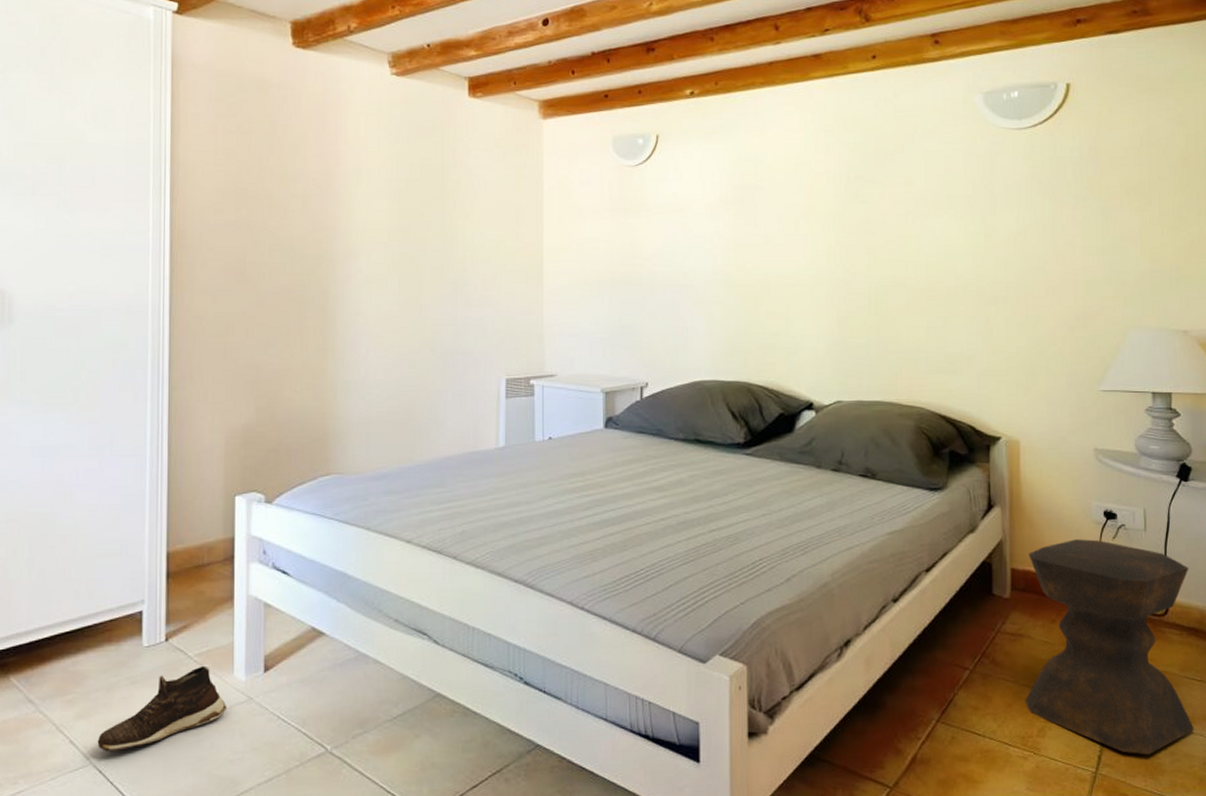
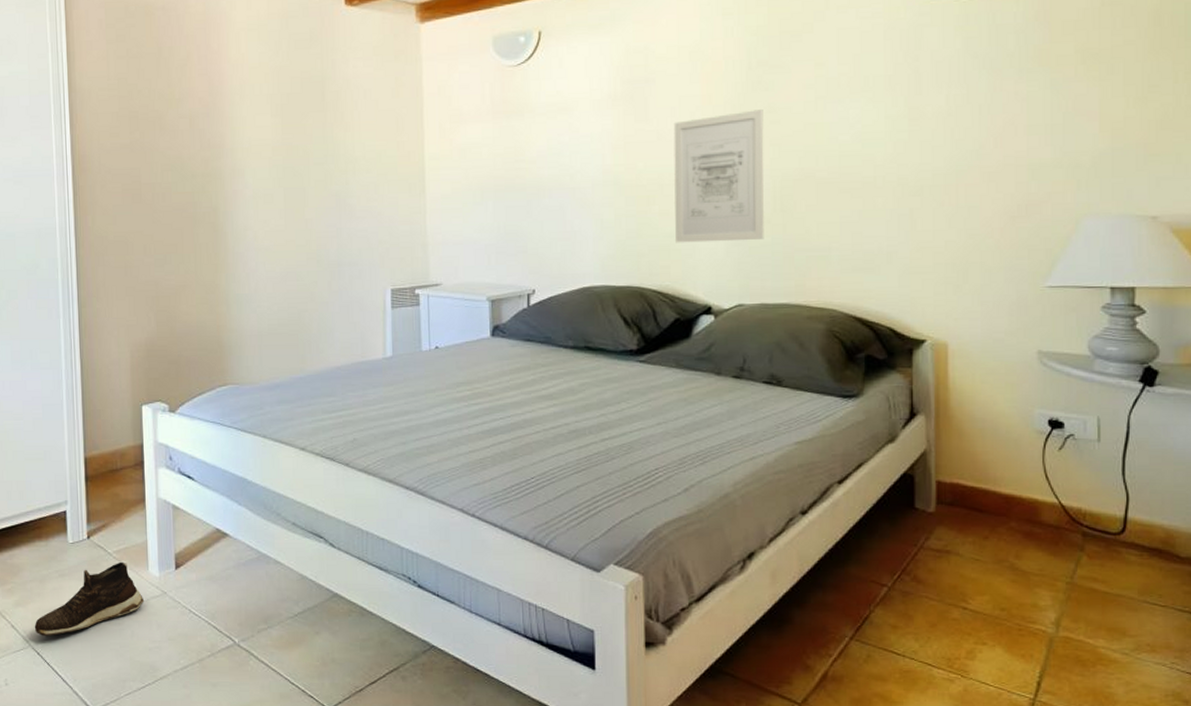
wall art: none [780,220,861,342] -> present [673,110,764,243]
stool: present [1025,539,1195,755] -> none [951,450,1156,684]

